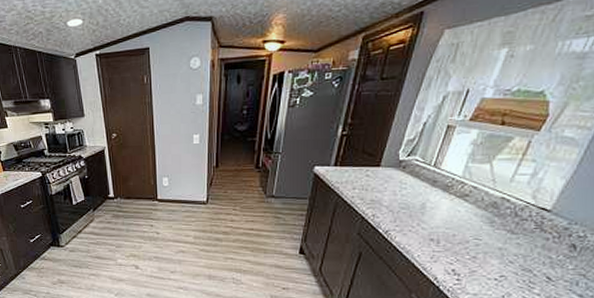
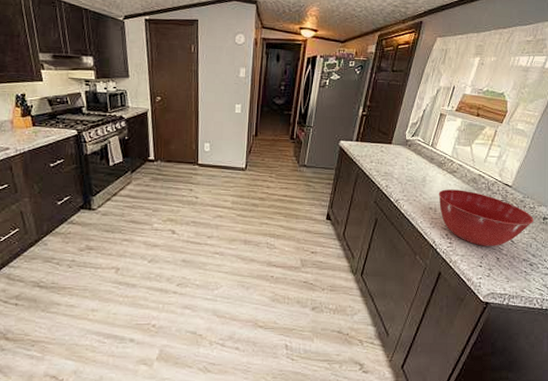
mixing bowl: none [442,217,583,284] -> present [438,189,533,246]

